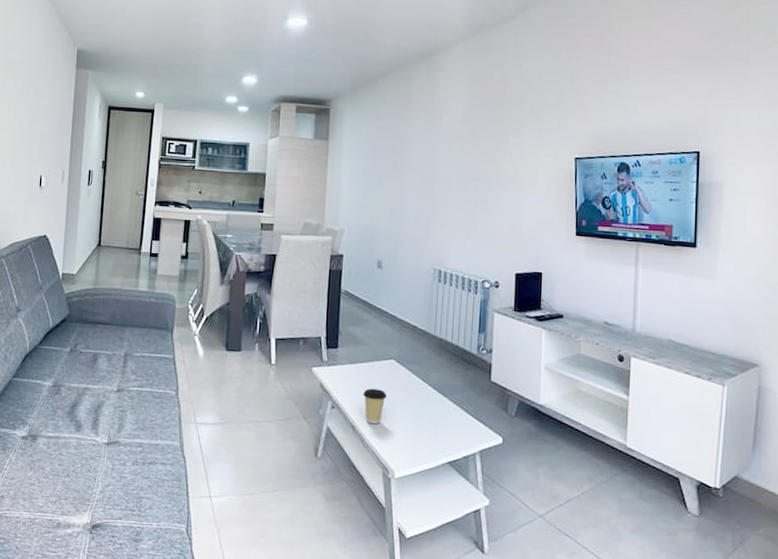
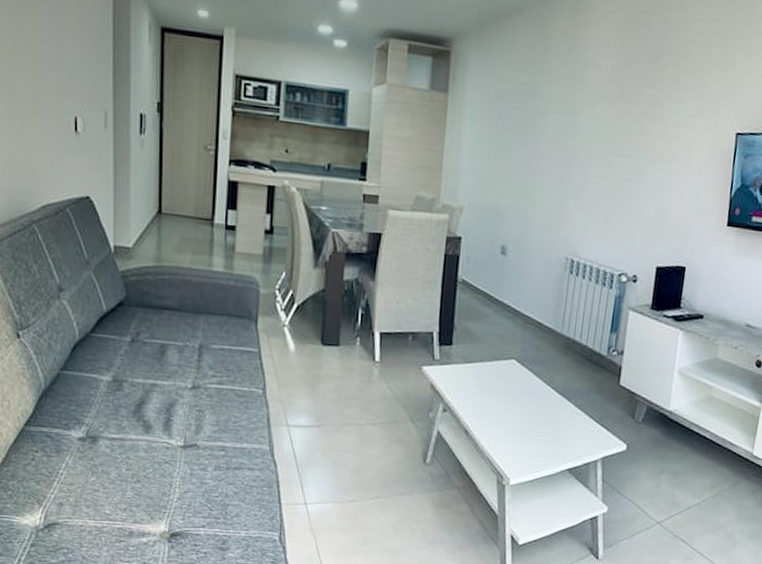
coffee cup: present [363,388,387,424] -> none [479,390,506,428]

